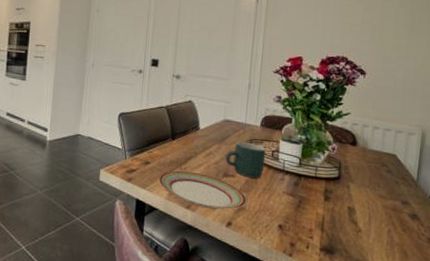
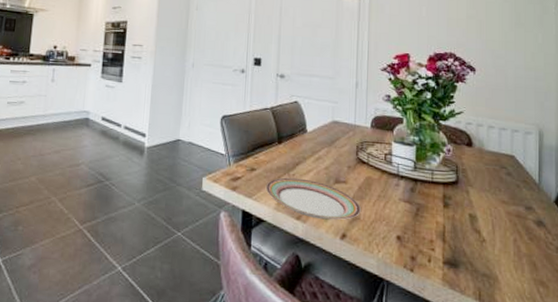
mug: present [225,141,266,179] -> none [336,144,378,185]

